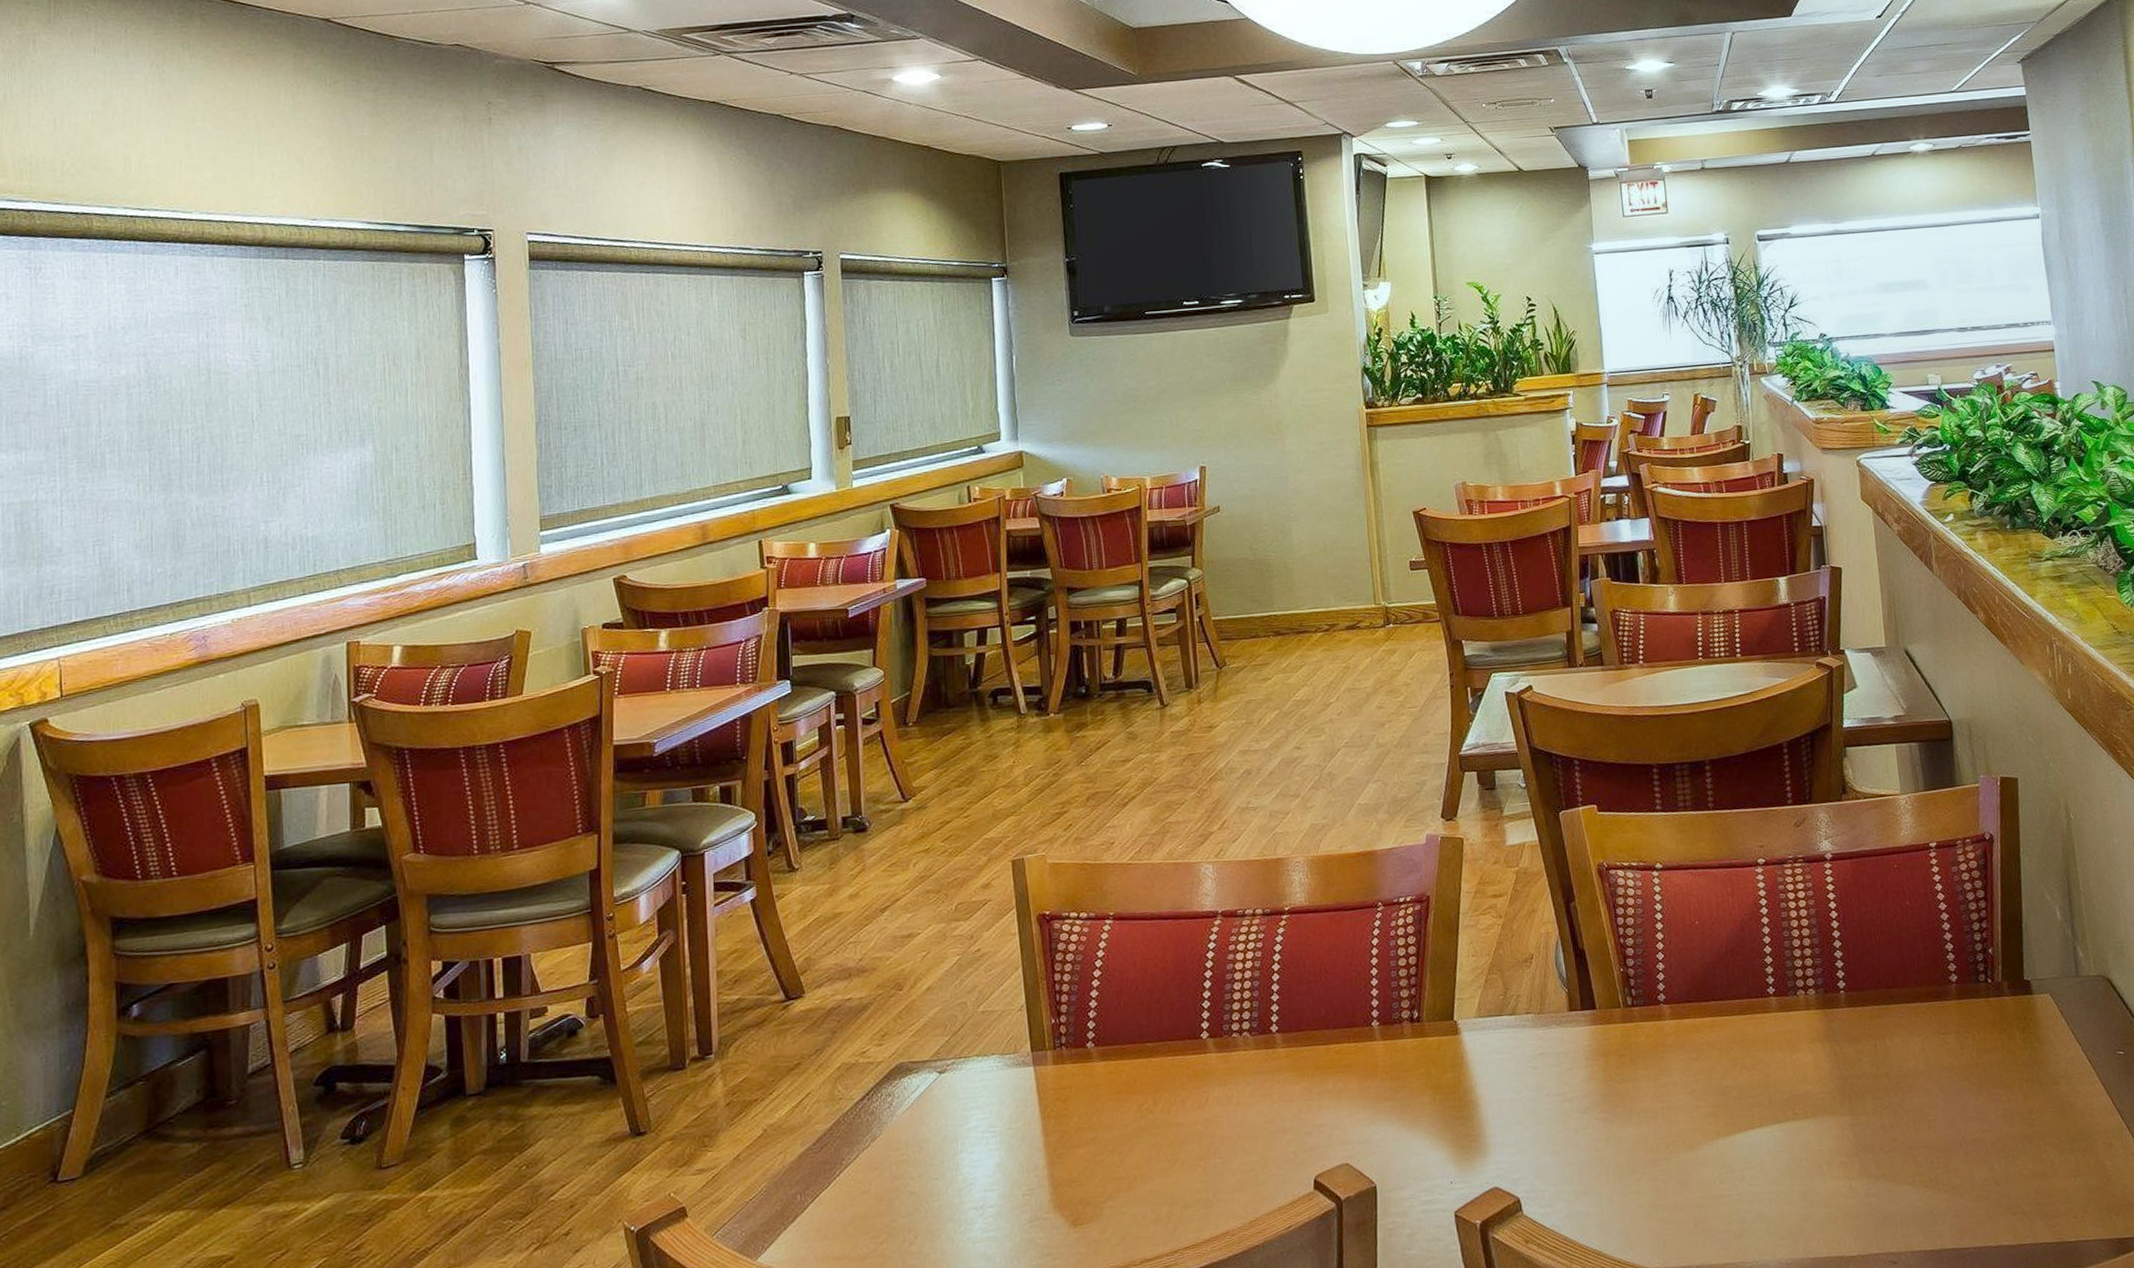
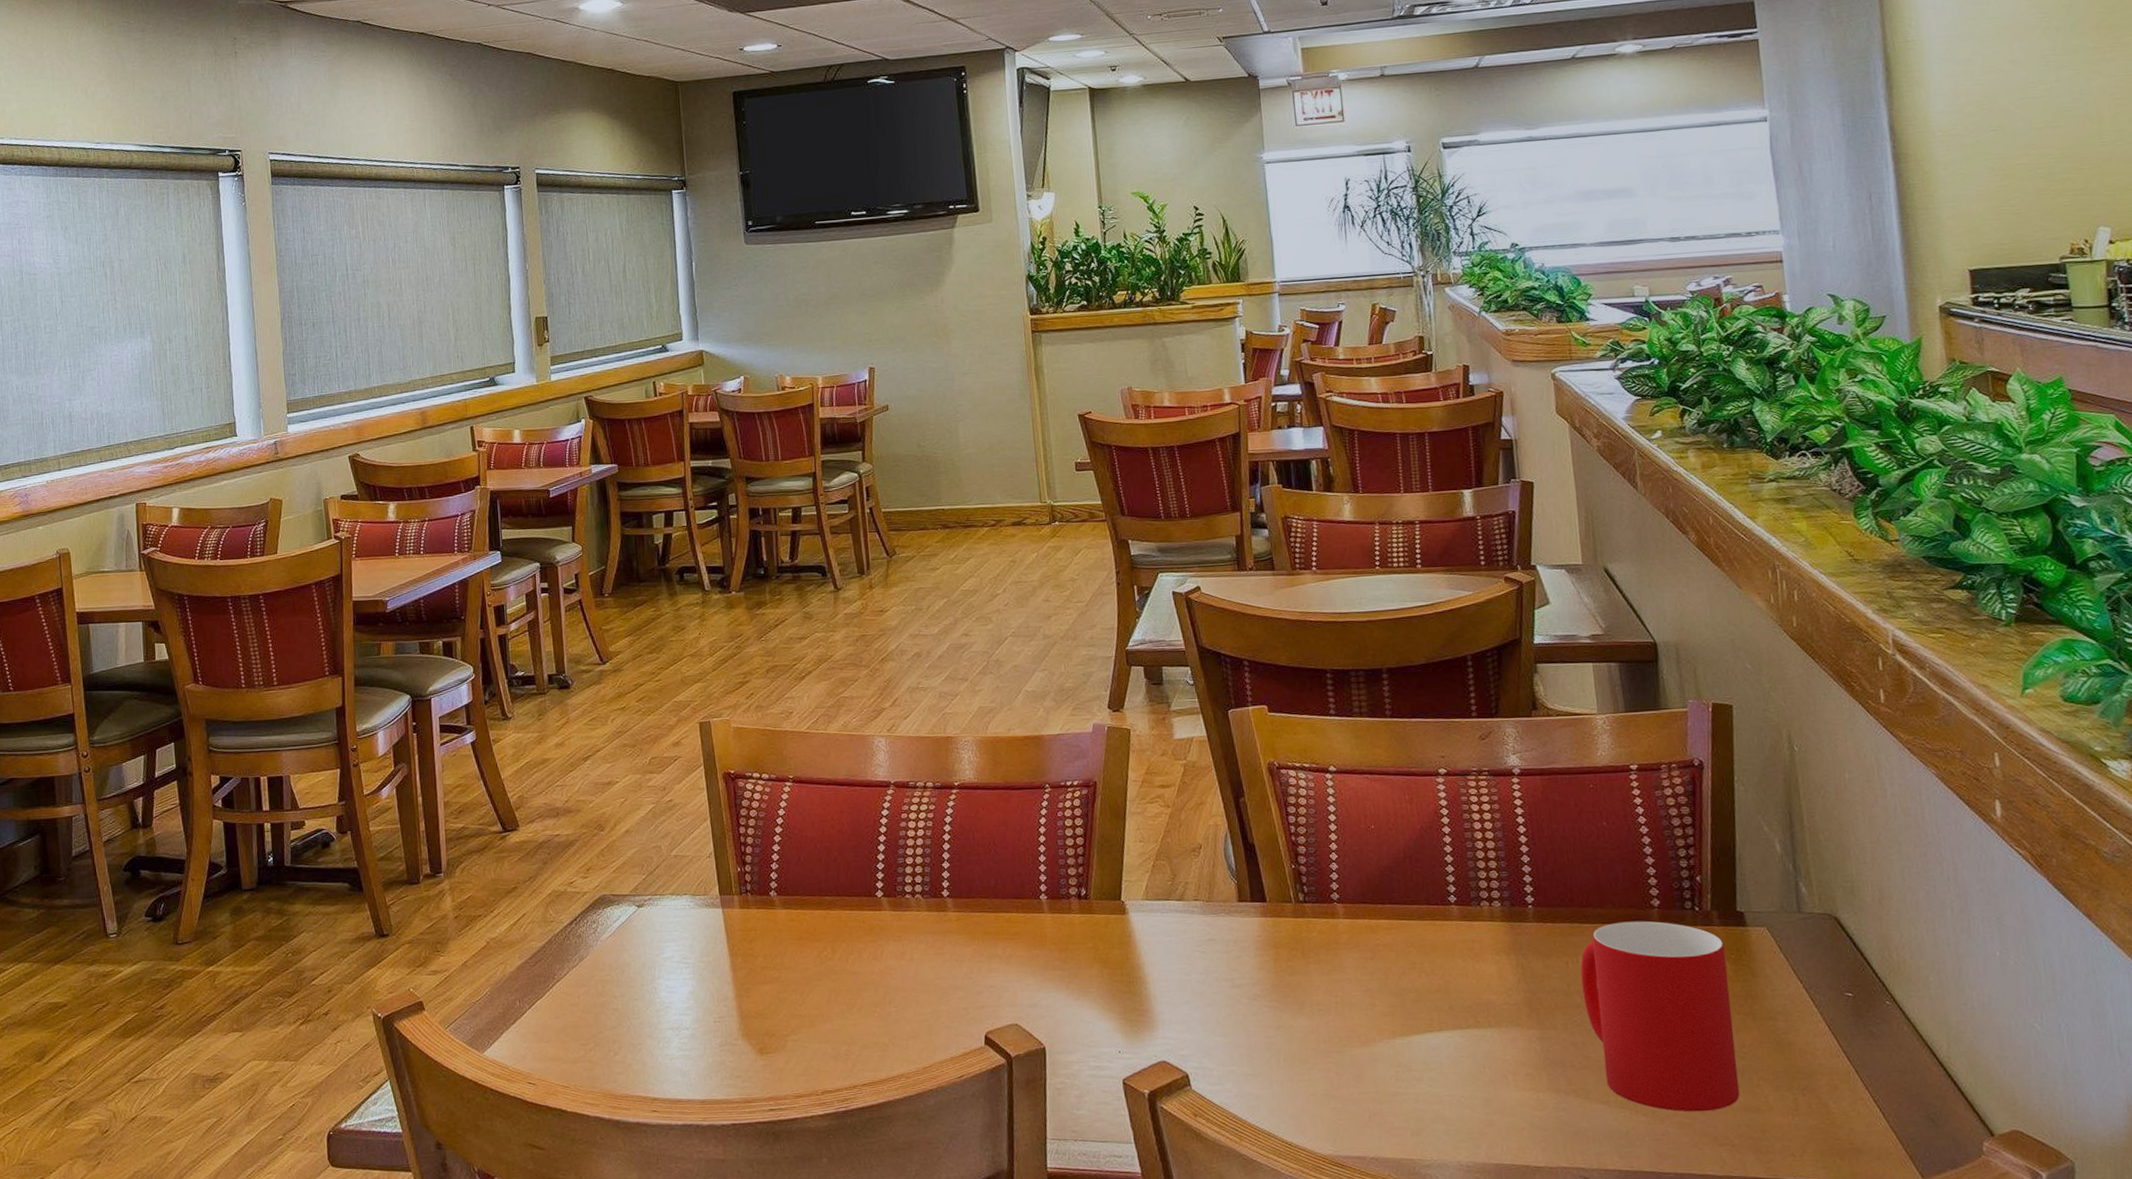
cup: none [1887,996,2029,1185] -> present [1580,921,1740,1112]

